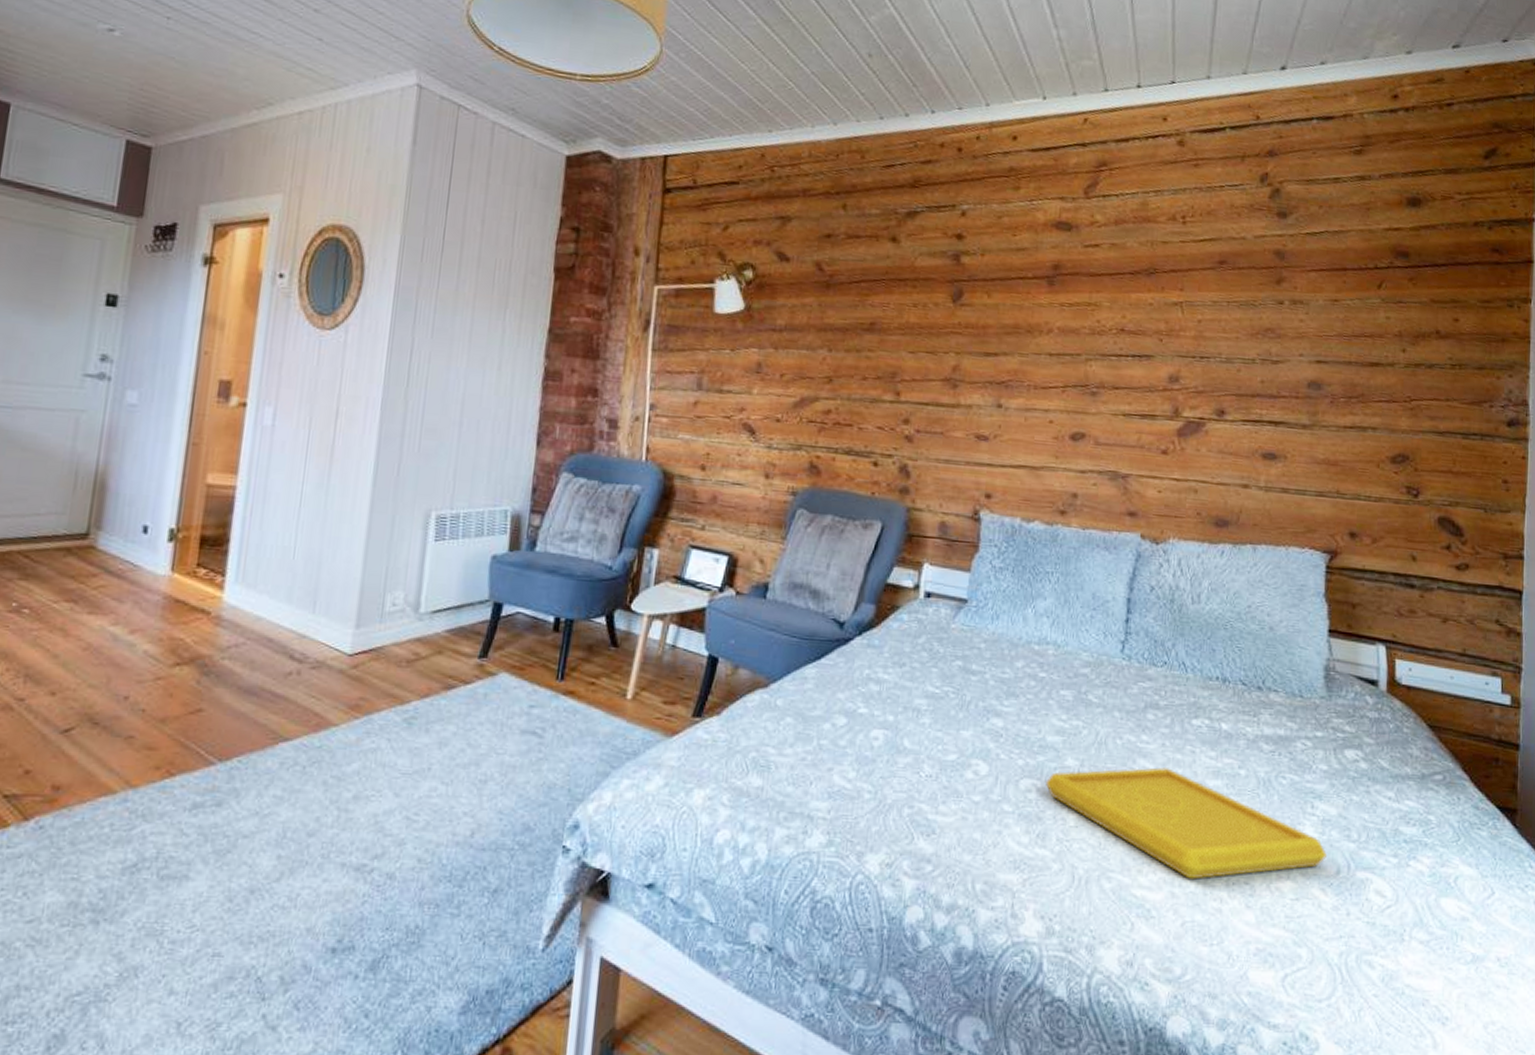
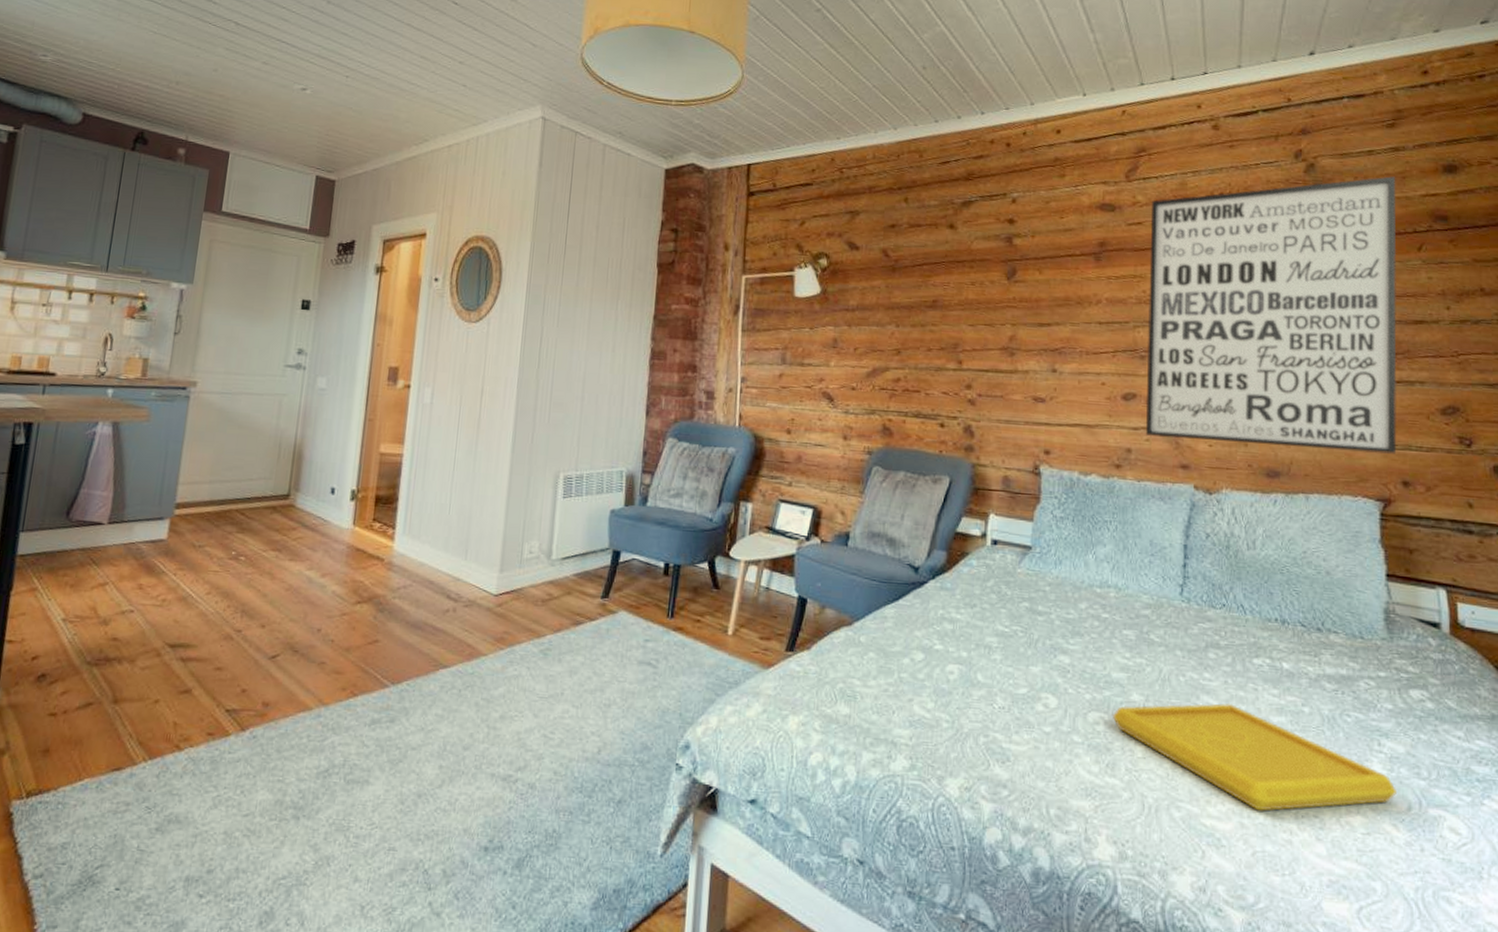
wall art: none [1092,207,1361,504] -> present [1145,176,1397,454]

